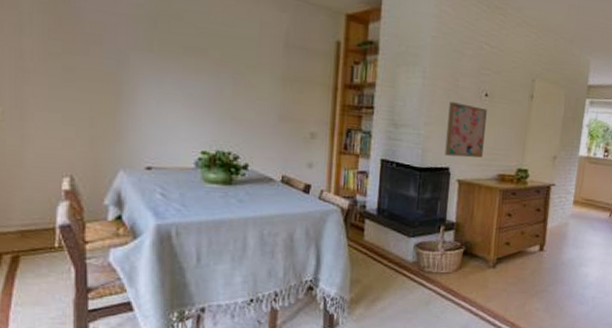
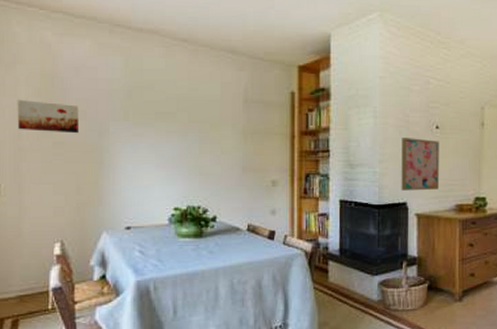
wall art: none [19,14,95,60] -> present [17,100,80,134]

